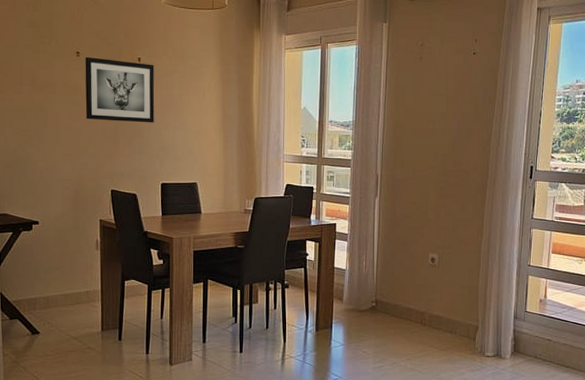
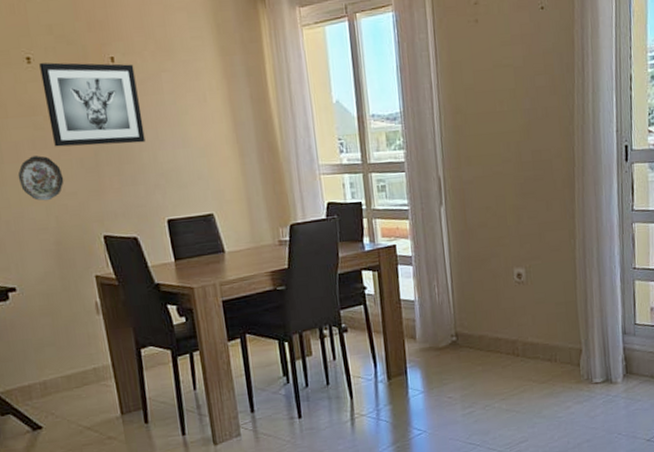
decorative plate: none [55,124,89,159] -> present [17,156,64,201]

